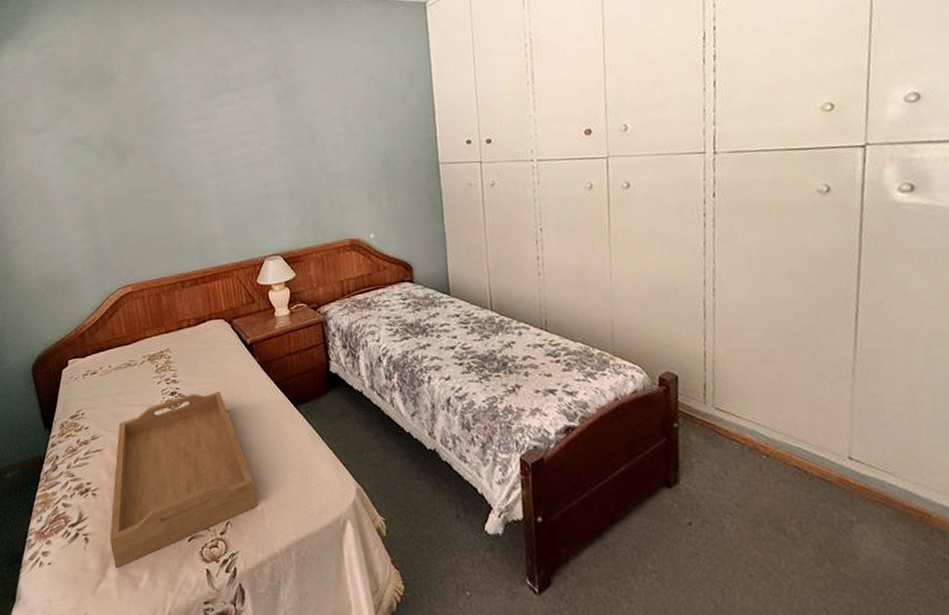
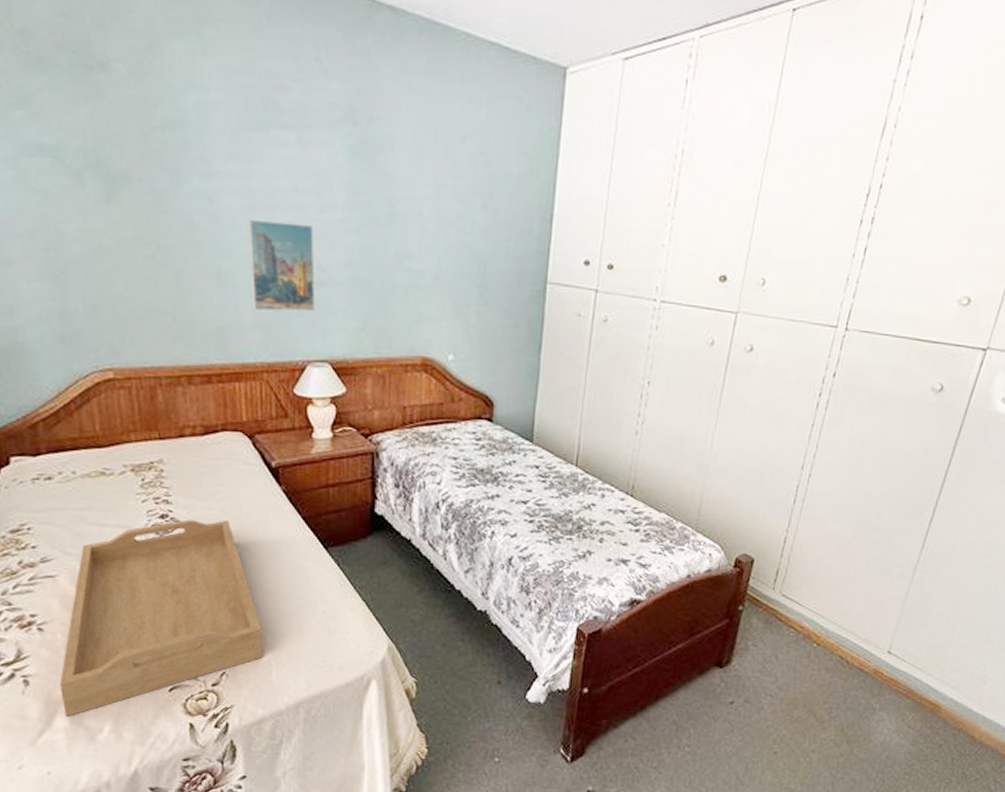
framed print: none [211,155,266,225] -> present [247,218,316,312]

